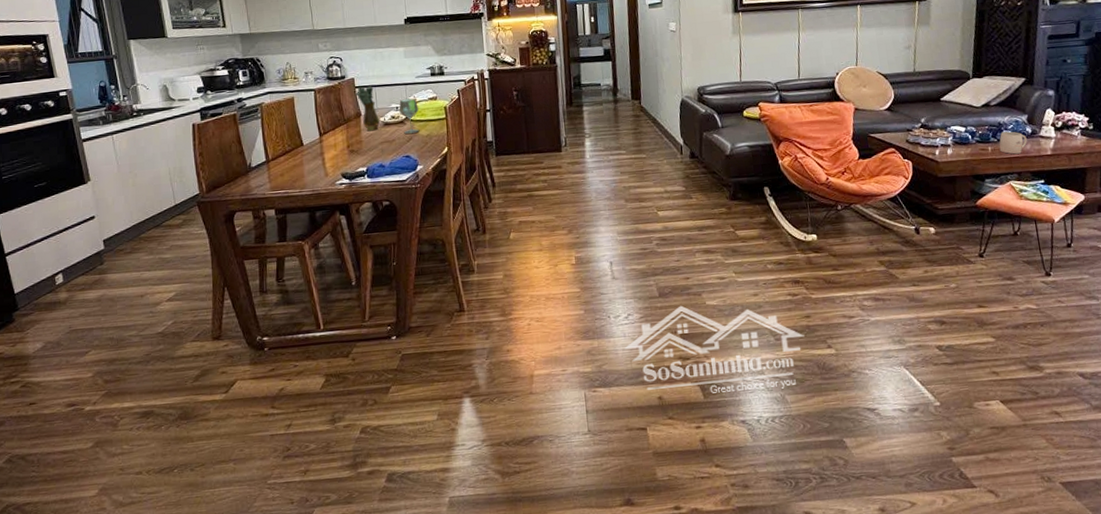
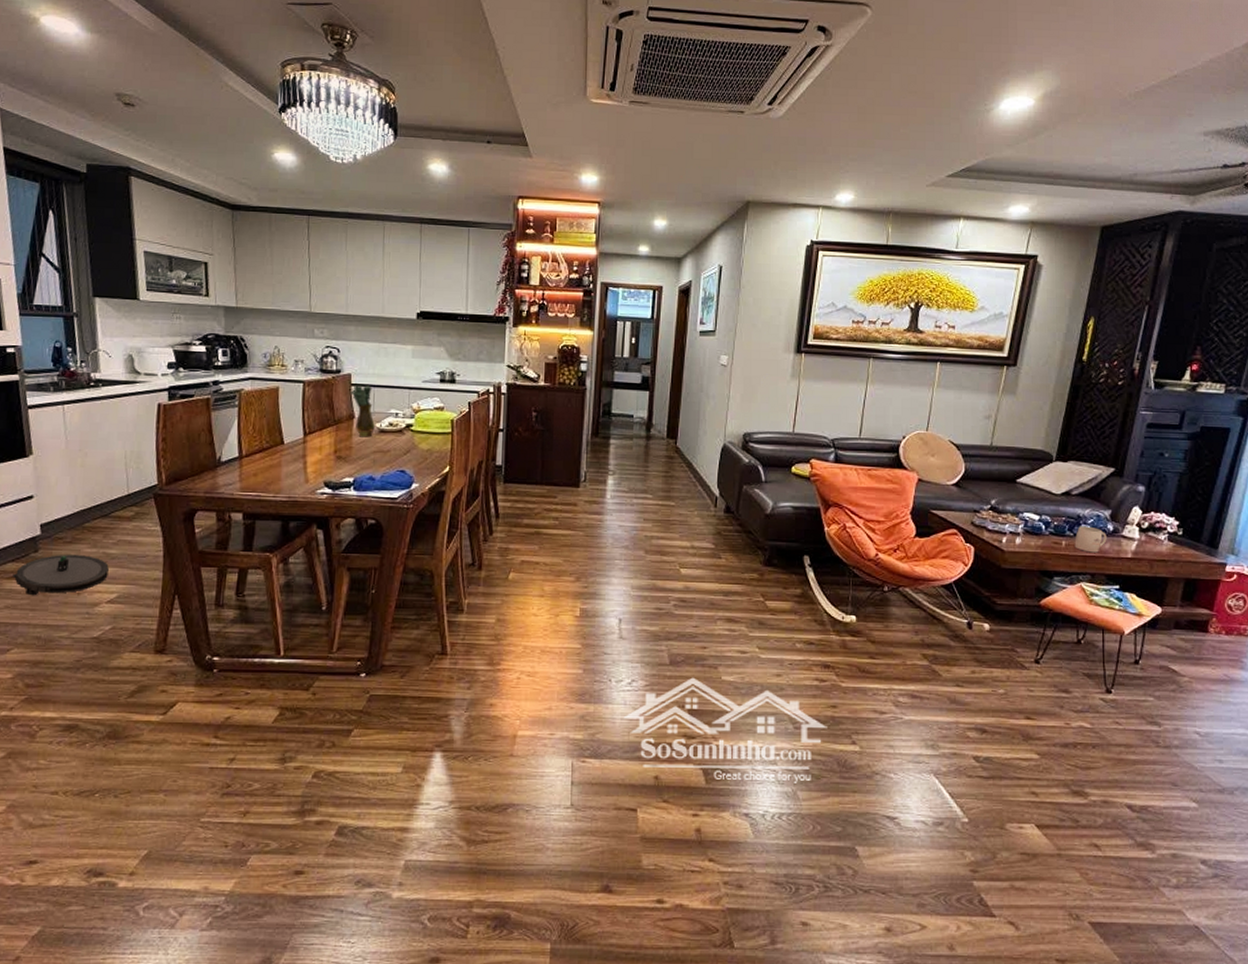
robot vacuum: none [84,261,165,303] -> present [13,554,109,596]
wine glass: present [398,98,420,135] -> none [398,405,422,447]

